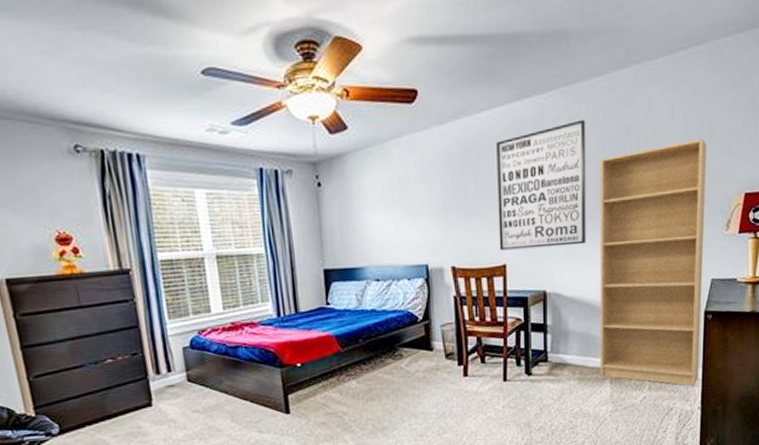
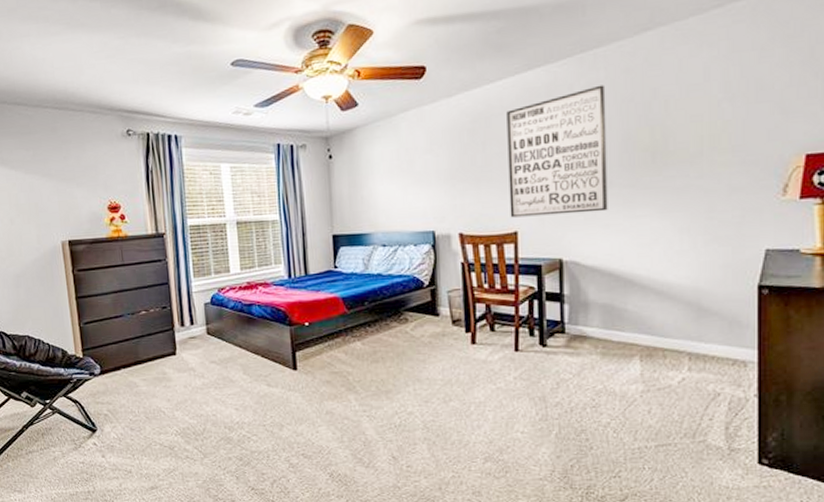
bookshelf: present [599,138,707,387] -> none [621,97,754,370]

